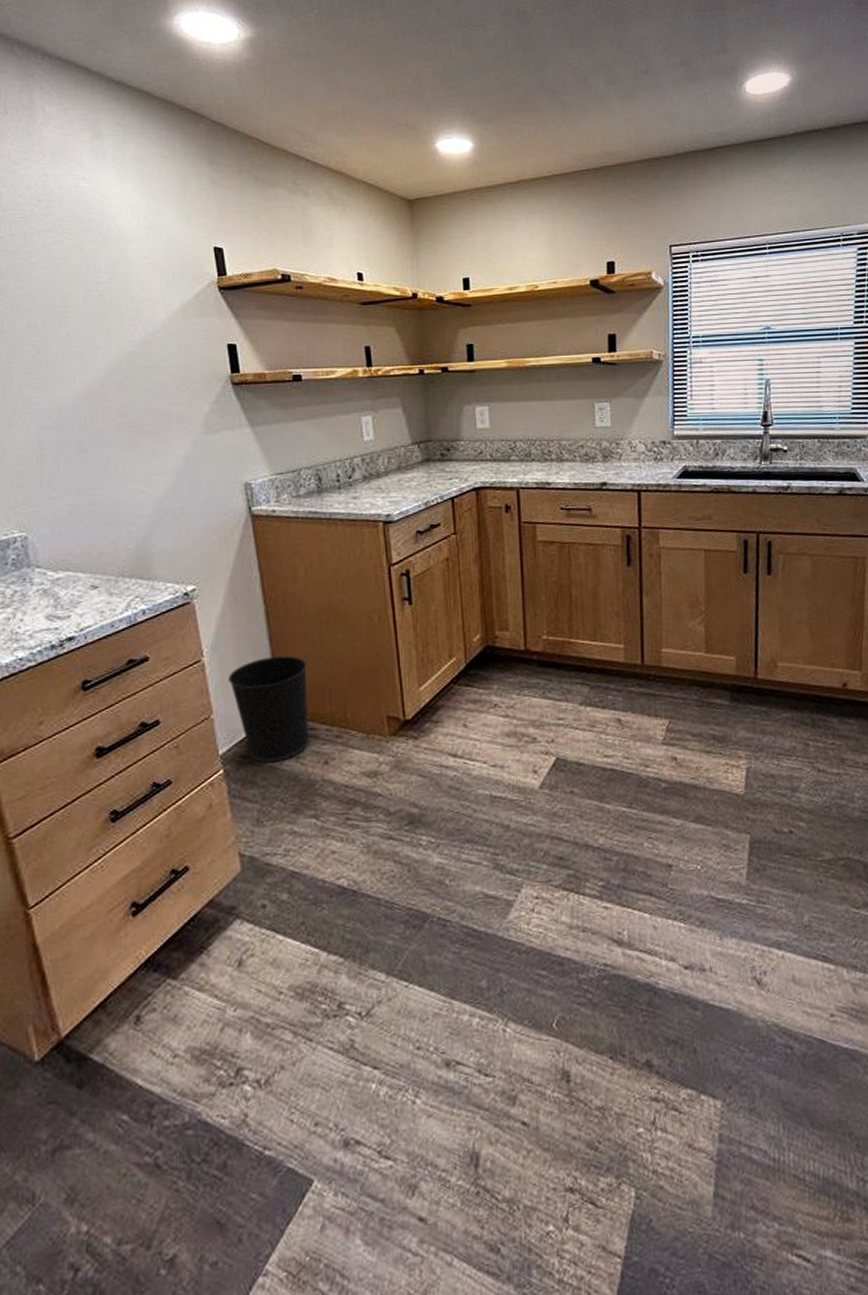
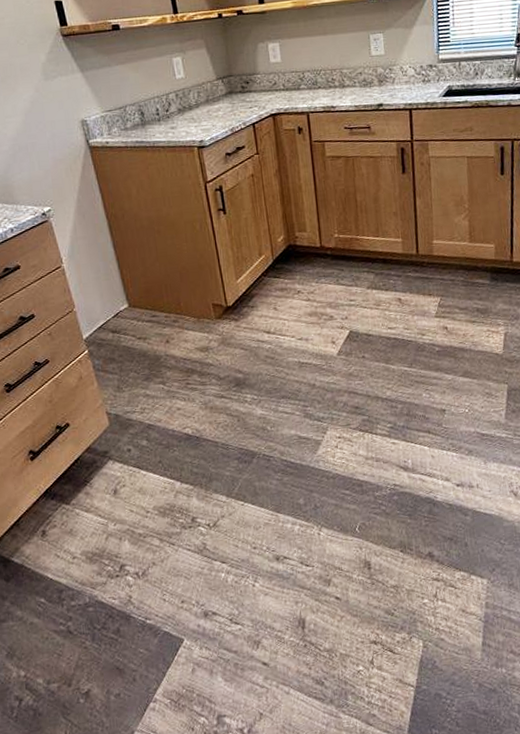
wastebasket: present [228,655,310,763] -> none [84,259,153,344]

